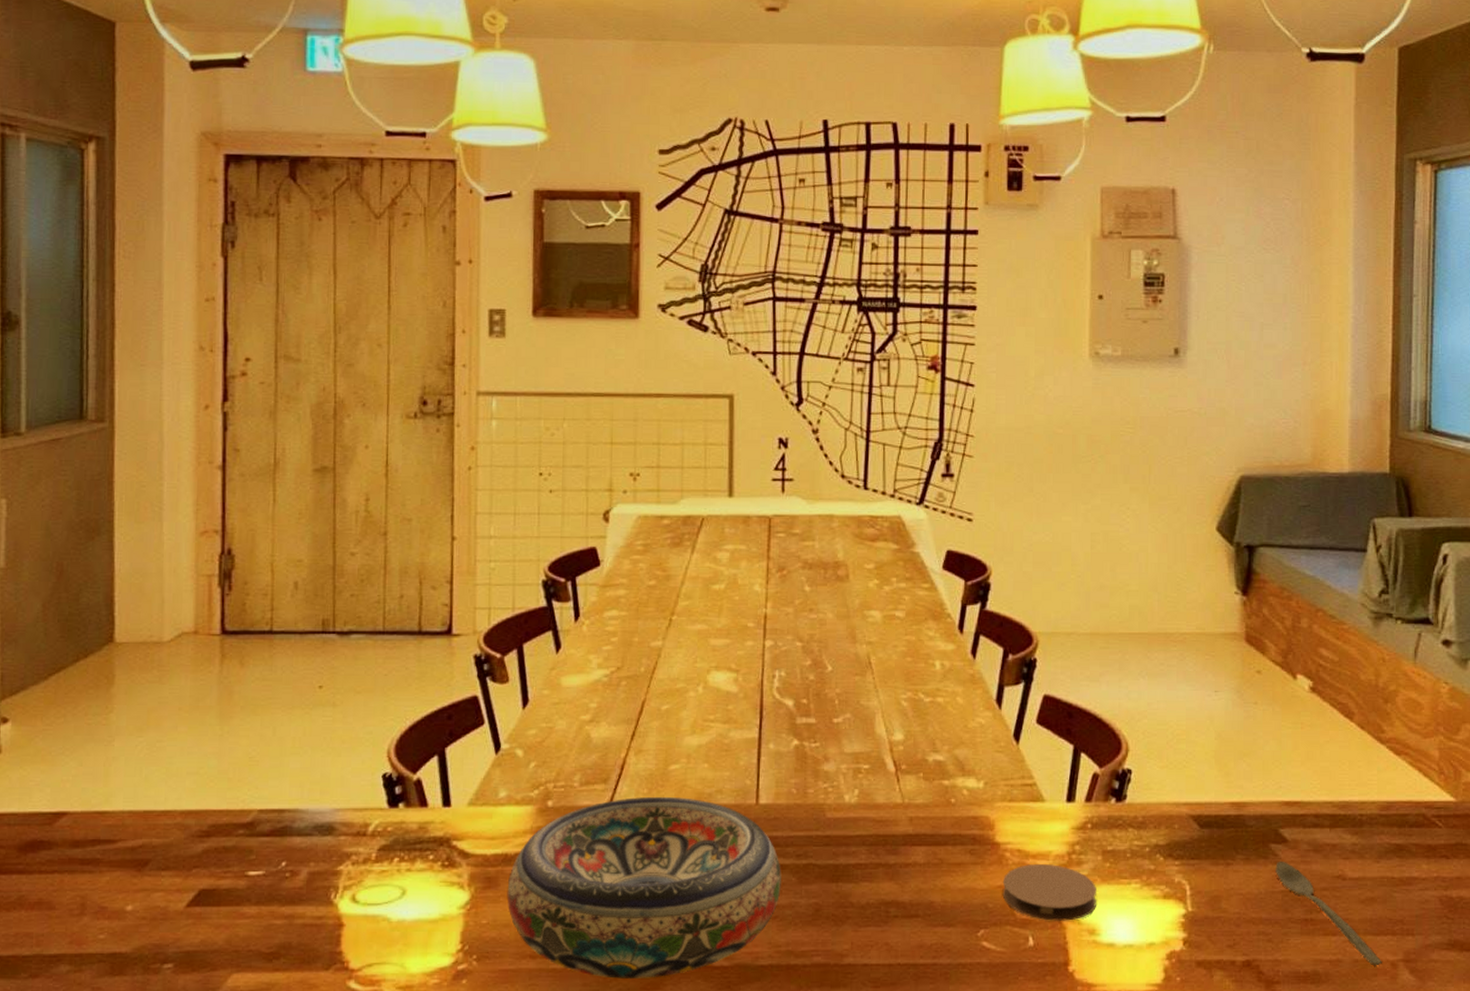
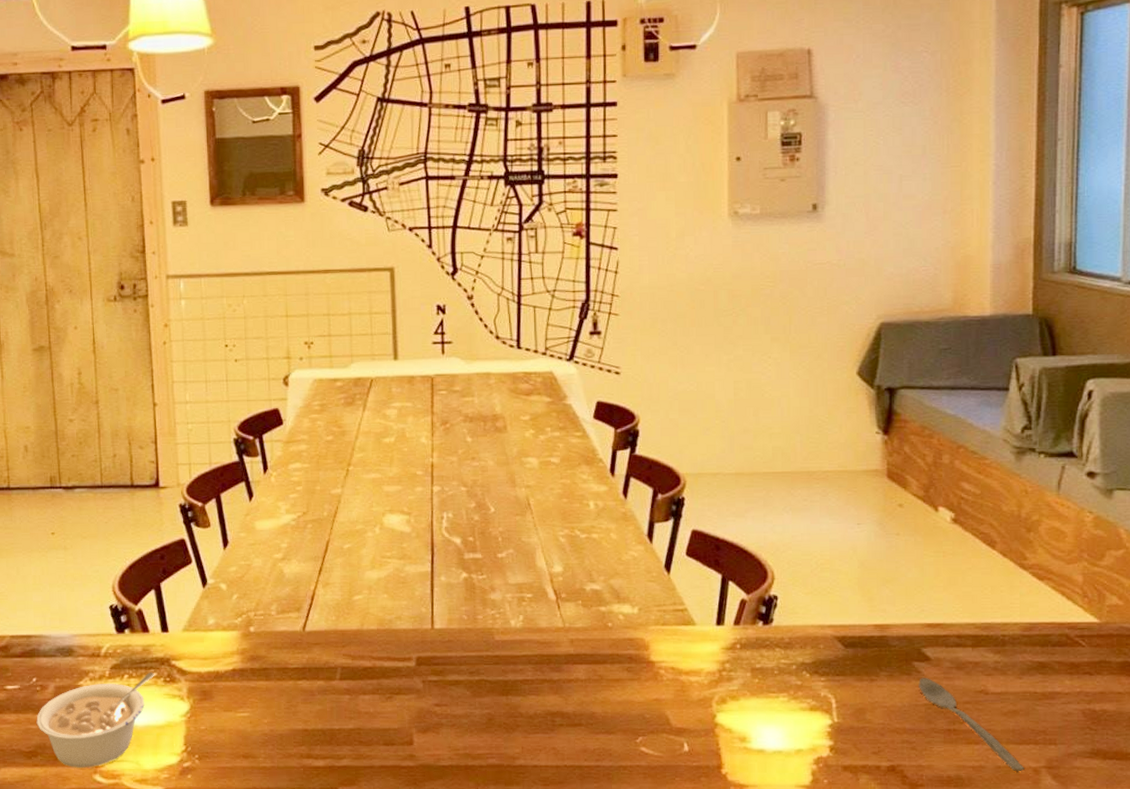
legume: none [282,855,431,973] -> present [36,672,155,769]
bowl: present [507,796,781,979] -> none [220,622,457,776]
coaster: present [1002,863,1096,921] -> none [658,679,746,730]

